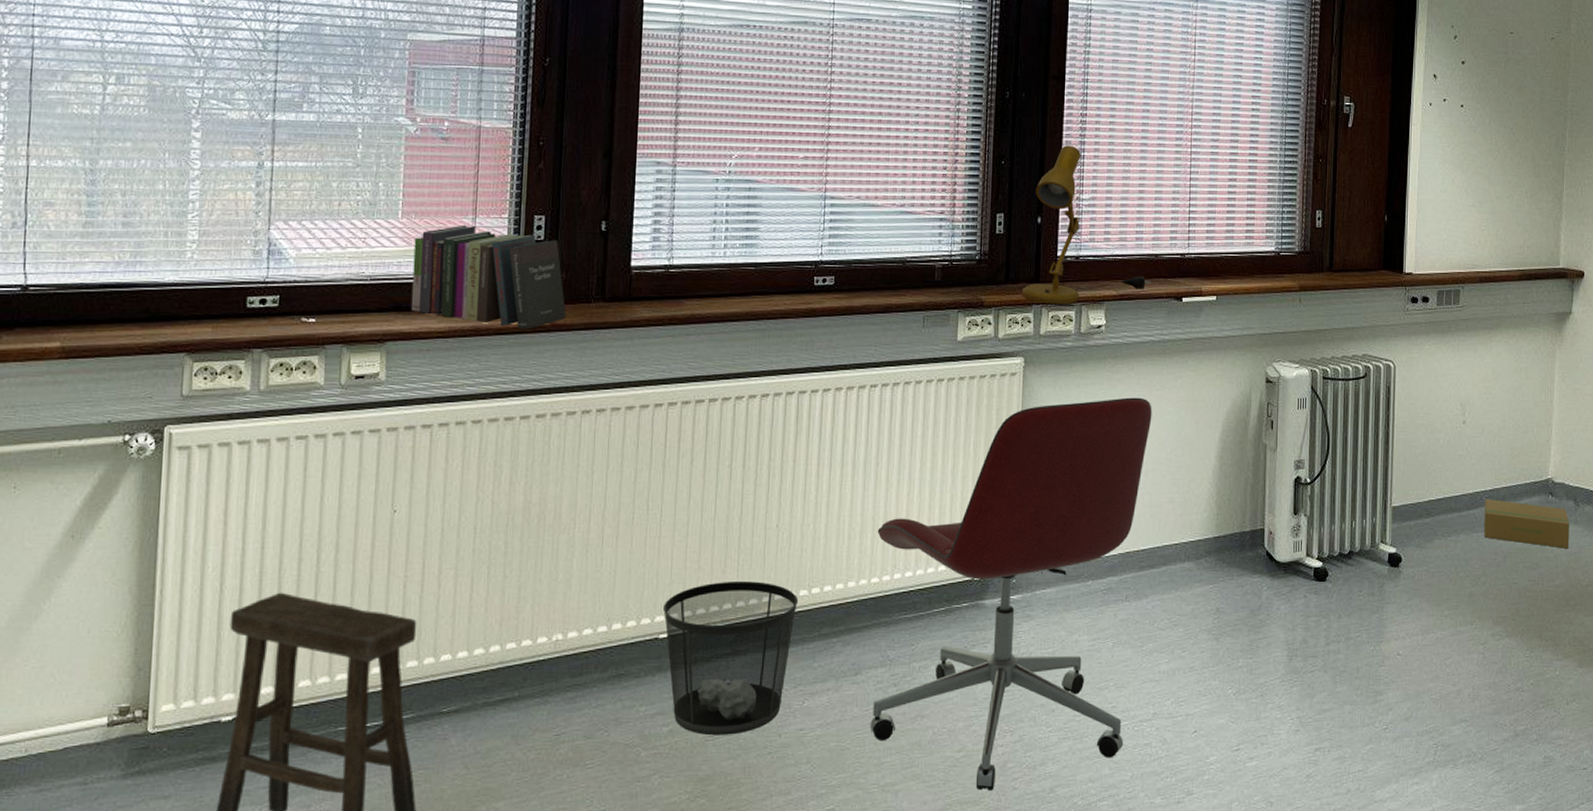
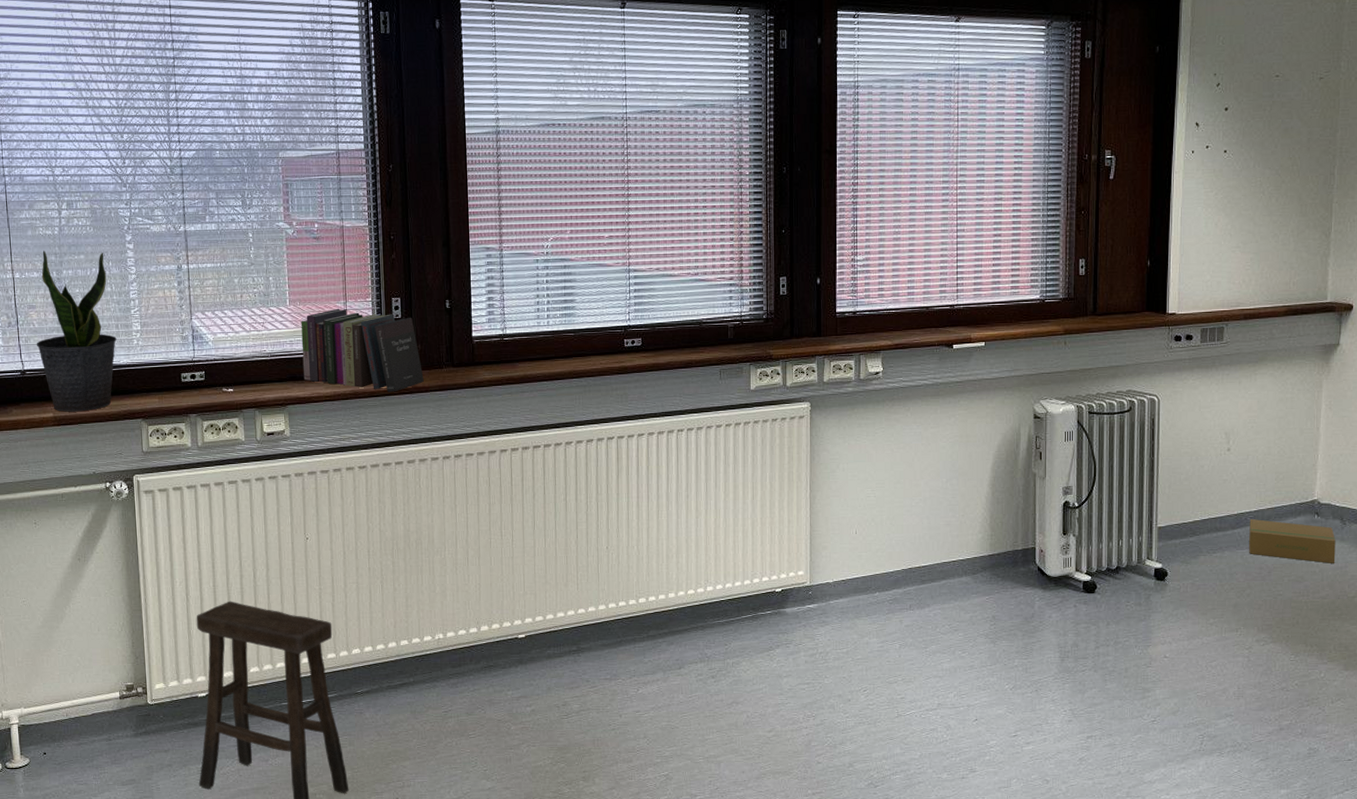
potted plant: none [48,133,164,342] -> present [36,250,117,412]
waste bin: present [663,581,799,736] -> none [520,593,629,715]
office chair: present [870,397,1152,791] -> none [690,434,928,764]
desk lamp: present [1021,145,1151,305] -> none [805,212,923,355]

